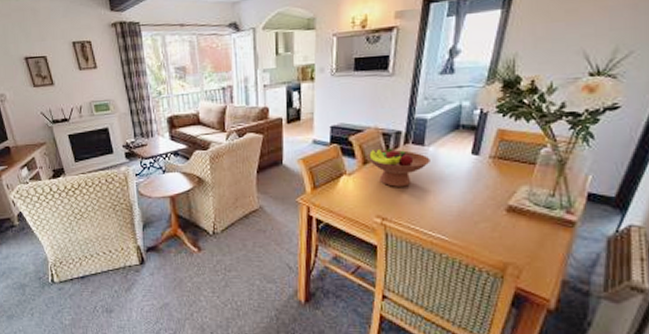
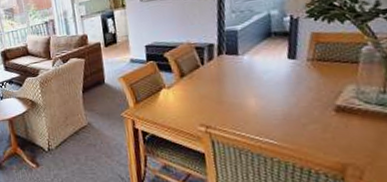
fruit bowl: present [366,148,430,187] -> none [182,60,247,96]

